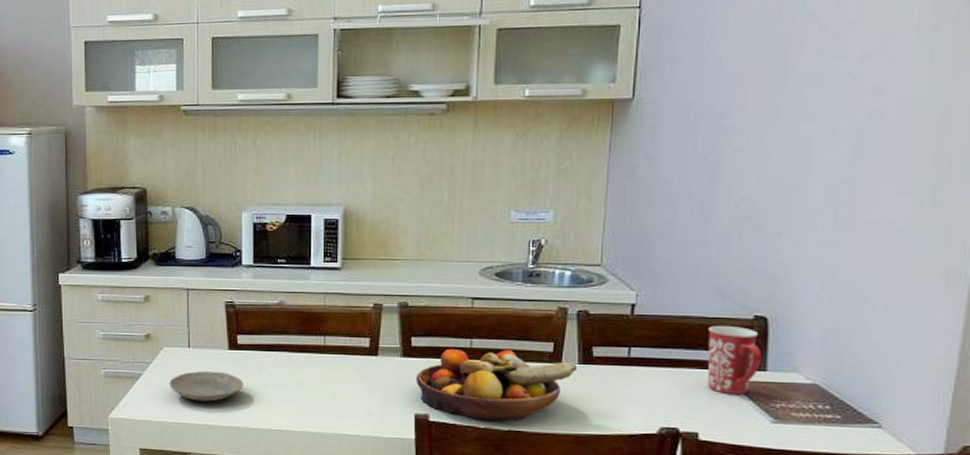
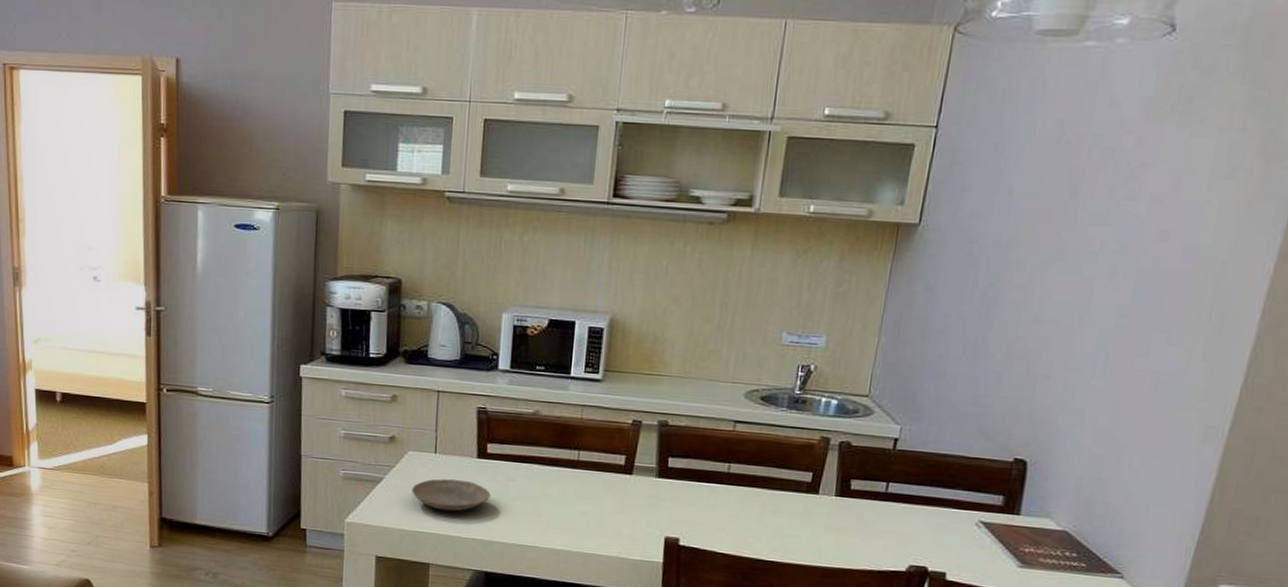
fruit bowl: present [415,348,578,421] -> none [669,472,834,551]
mug: present [708,325,762,394] -> none [961,465,1017,537]

